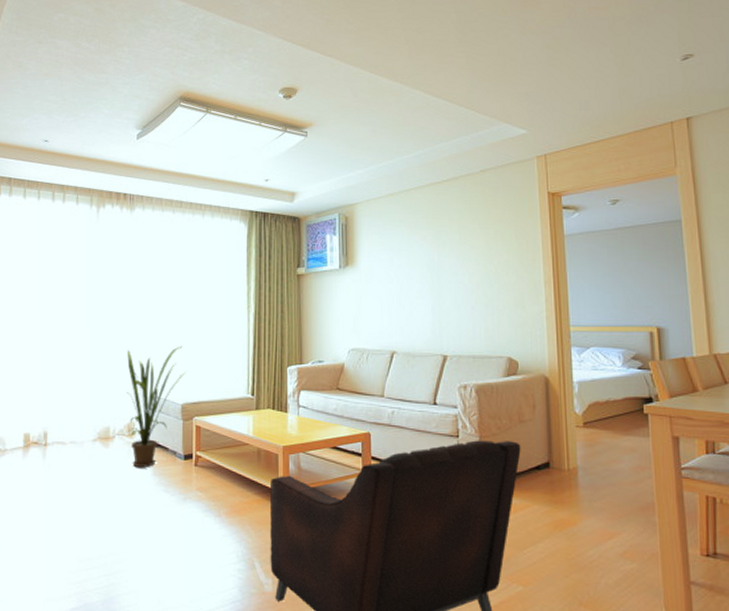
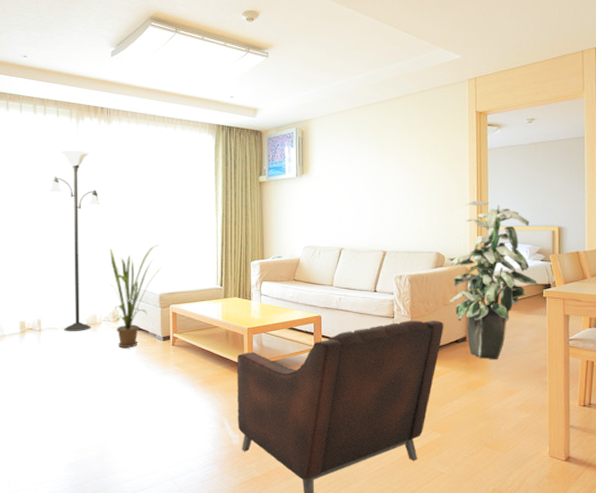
floor lamp: none [64,240,119,448] -> present [49,150,101,332]
indoor plant: none [521,296,637,493] -> present [447,201,539,360]

